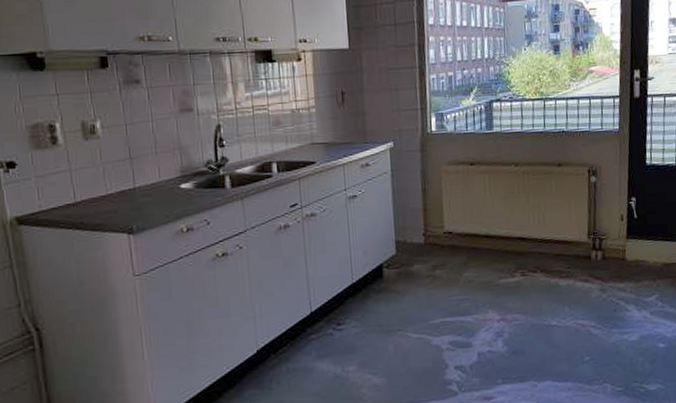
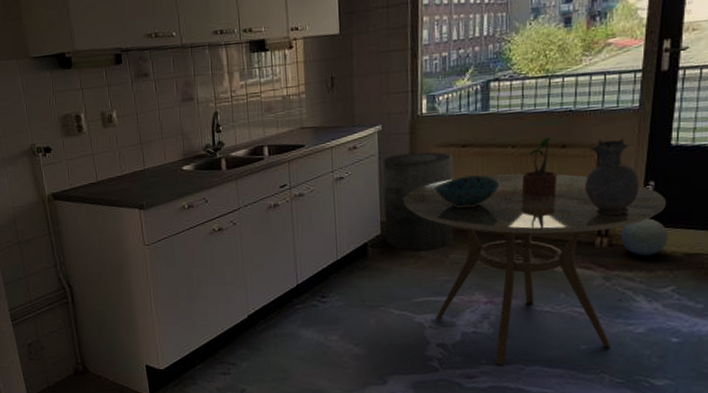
trash can: none [395,169,466,270] -> present [383,151,454,251]
dining table: none [417,191,646,384] -> present [404,173,666,365]
bowl: none [446,192,506,226] -> present [434,175,499,208]
potted plant: none [525,156,558,214] -> present [521,137,562,198]
pitcher: none [579,157,624,230] -> present [585,137,639,215]
ball: none [612,231,650,267] -> present [621,218,669,256]

